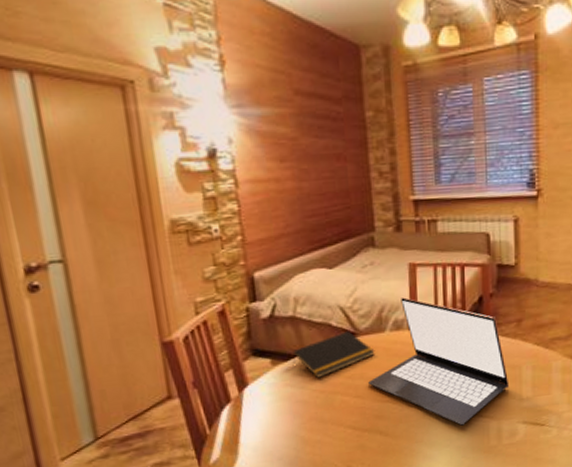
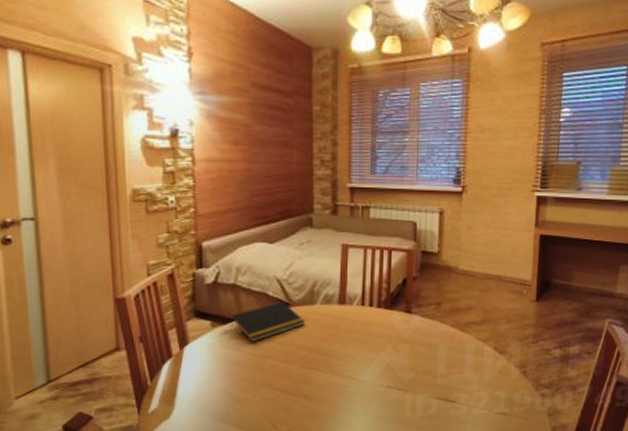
laptop: present [368,297,510,426] -> none [297,275,426,396]

